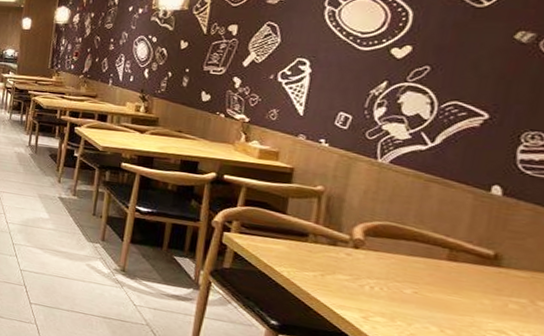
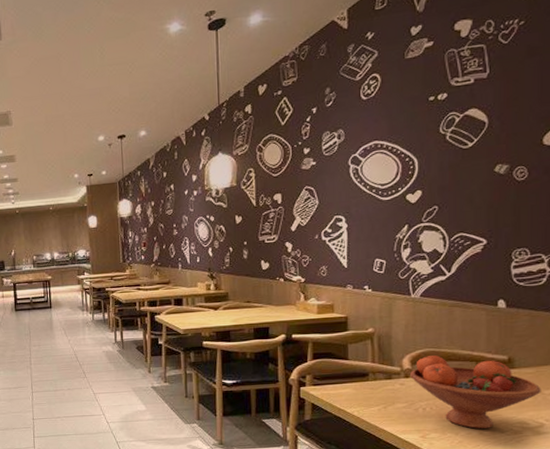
fruit bowl: none [360,229,535,328] -> present [410,355,541,429]

